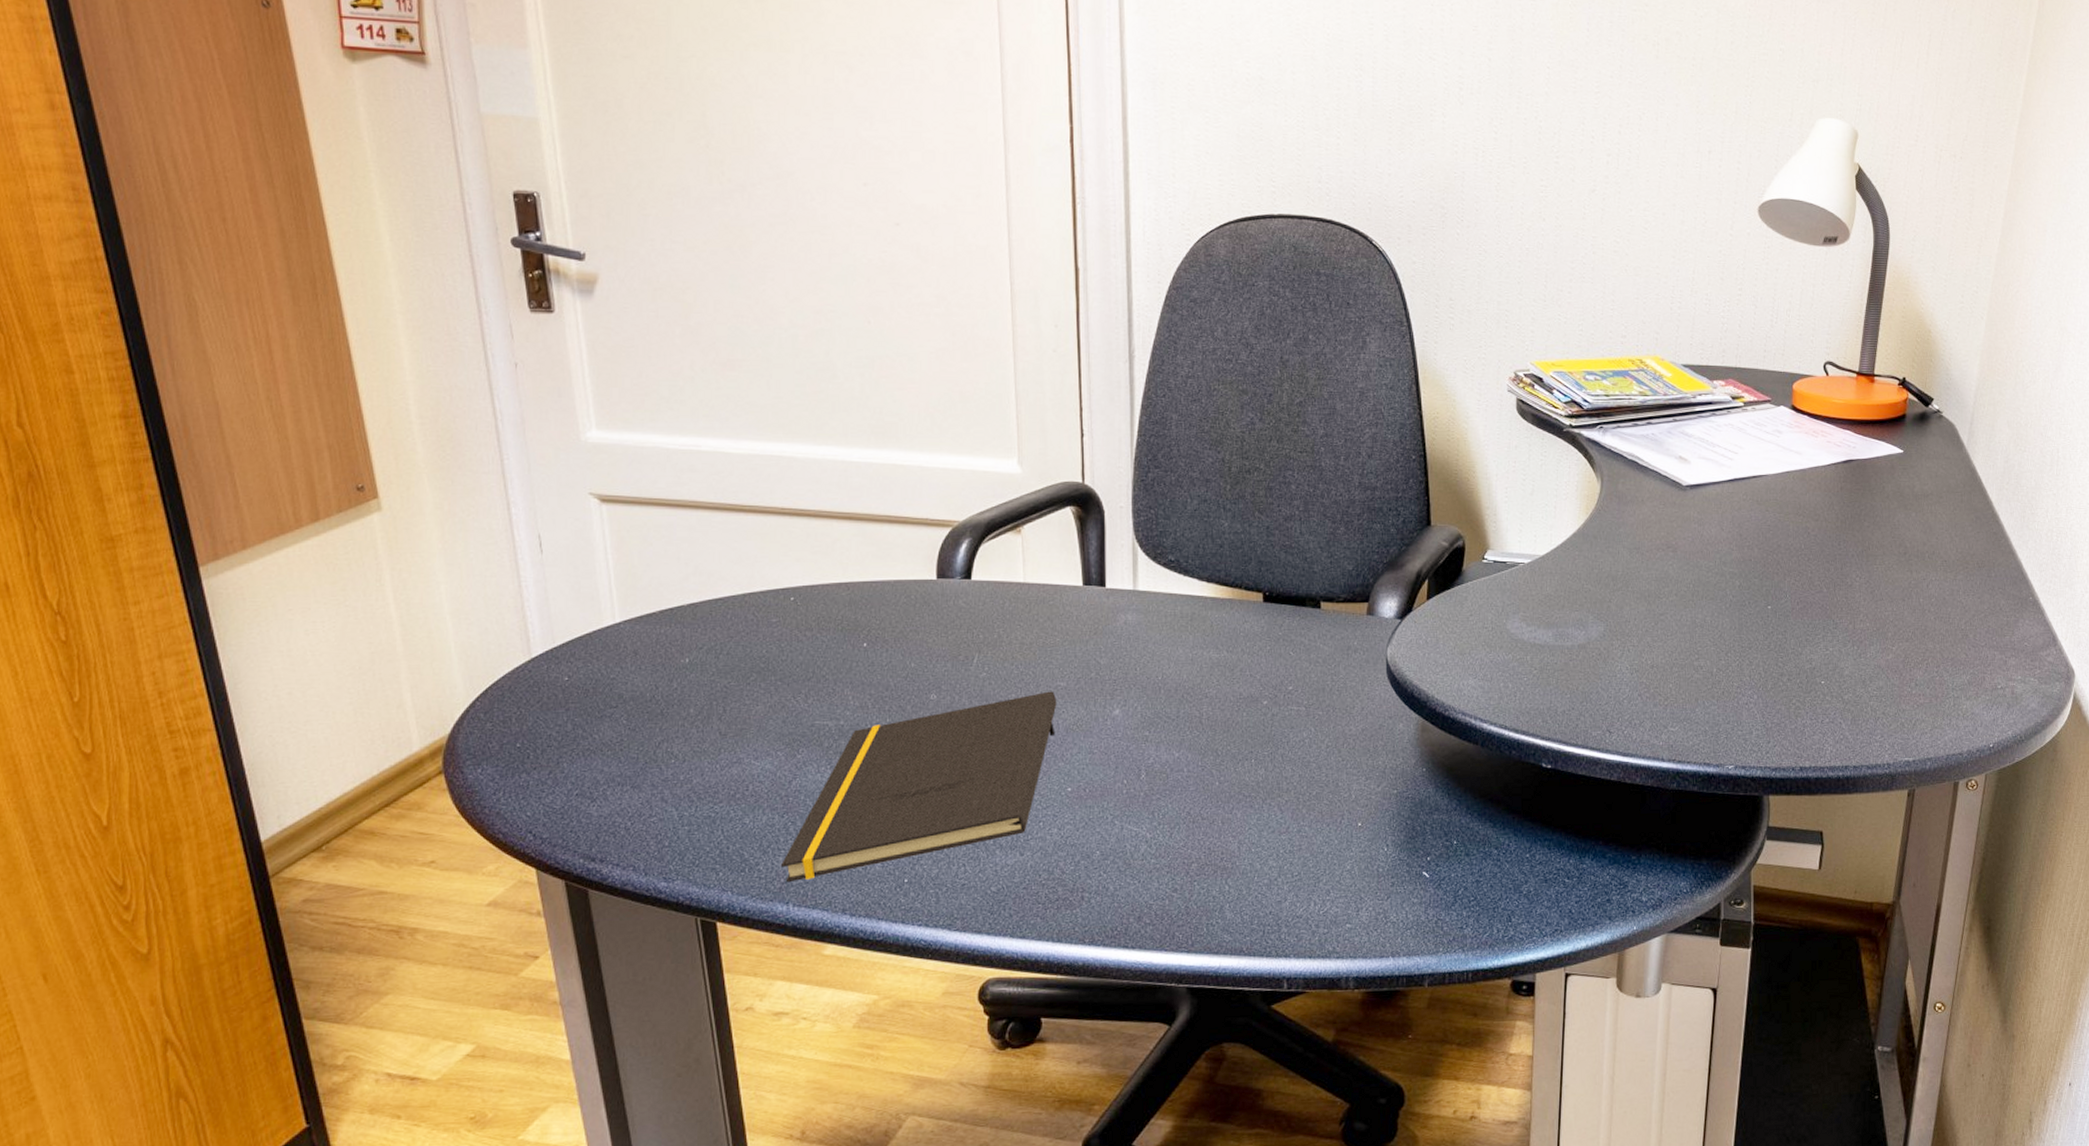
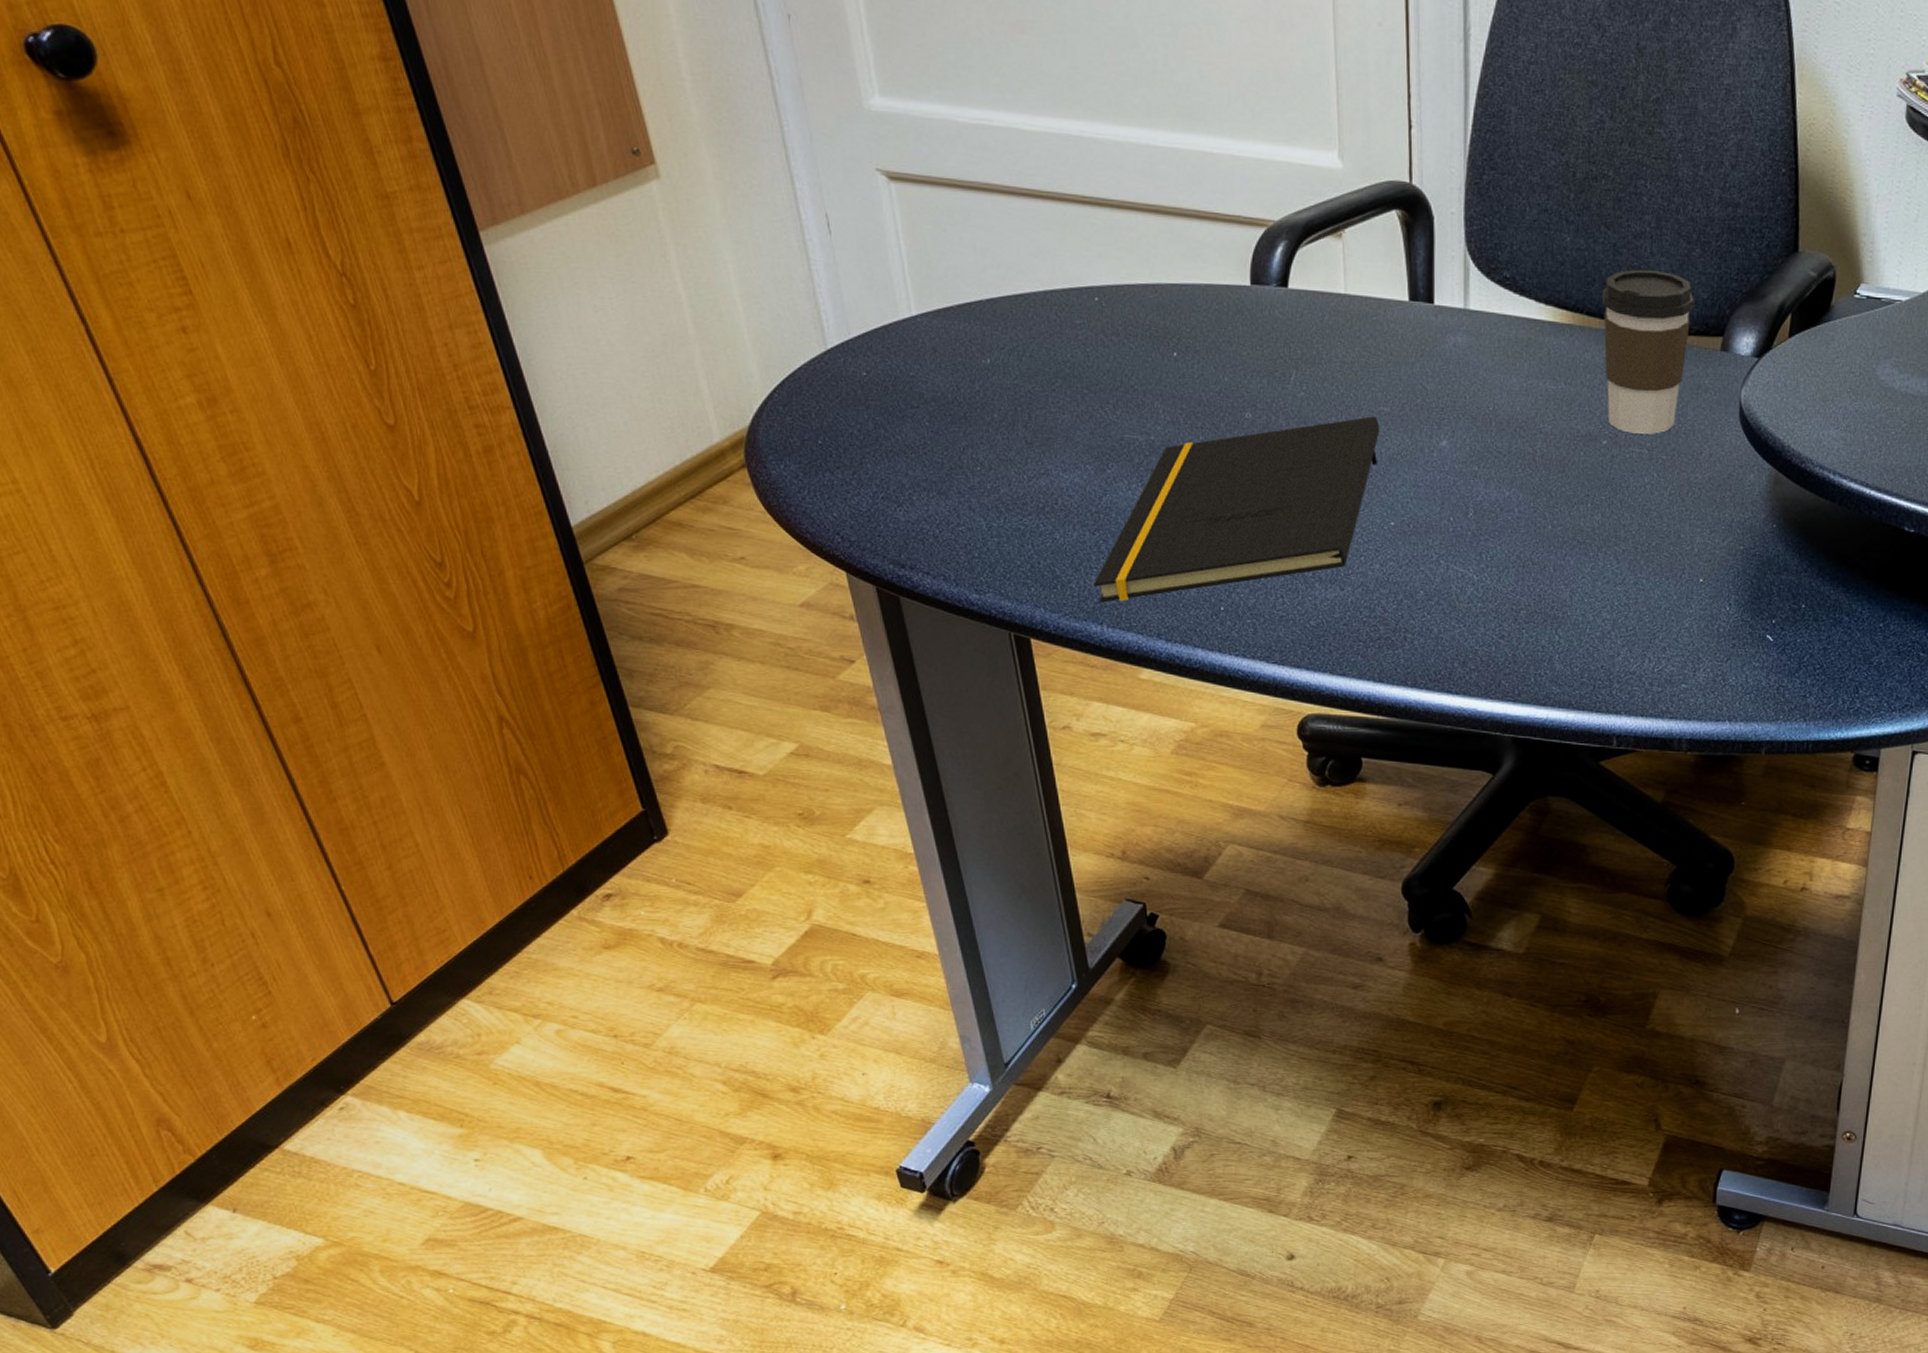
coffee cup: none [1258,547,1341,693] -> present [1601,269,1694,434]

